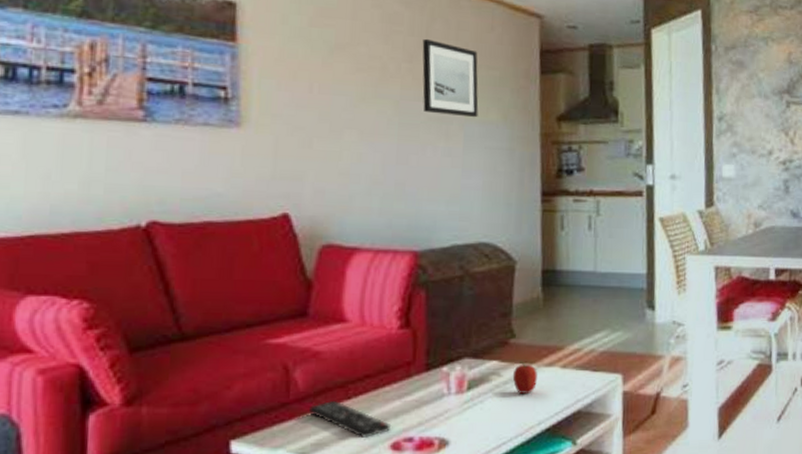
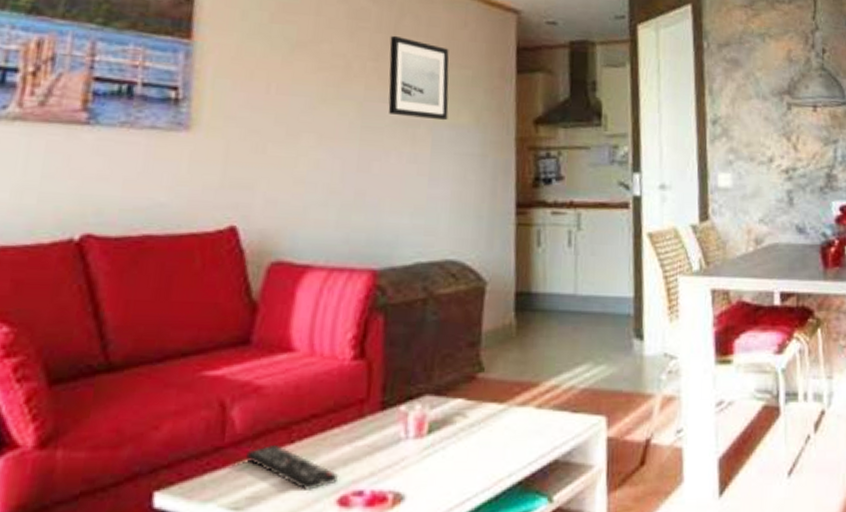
fruit: present [512,361,537,395] -> none [479,399,508,440]

